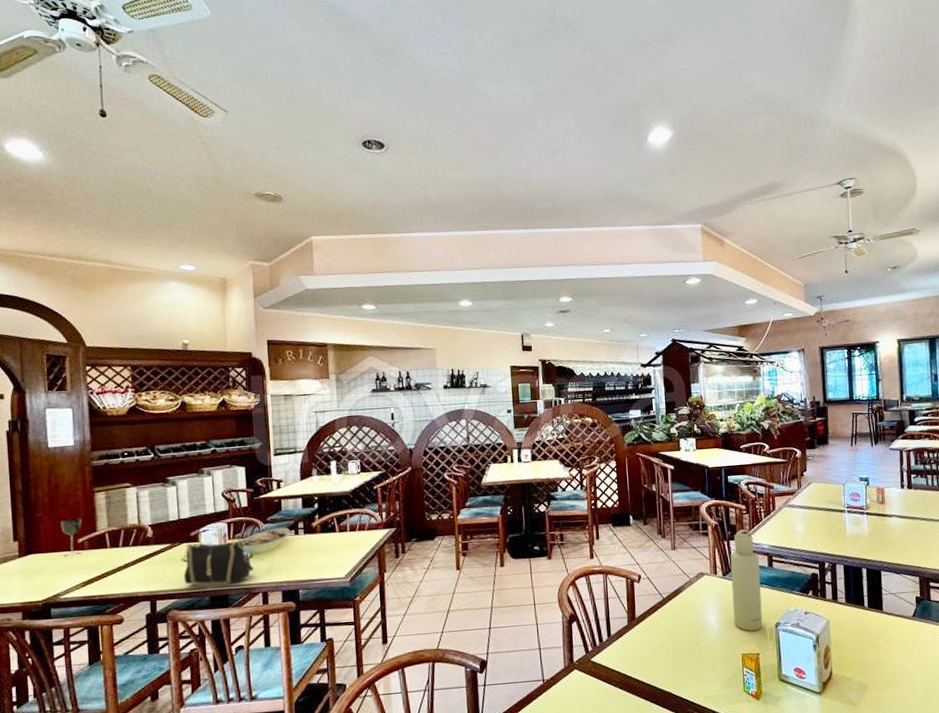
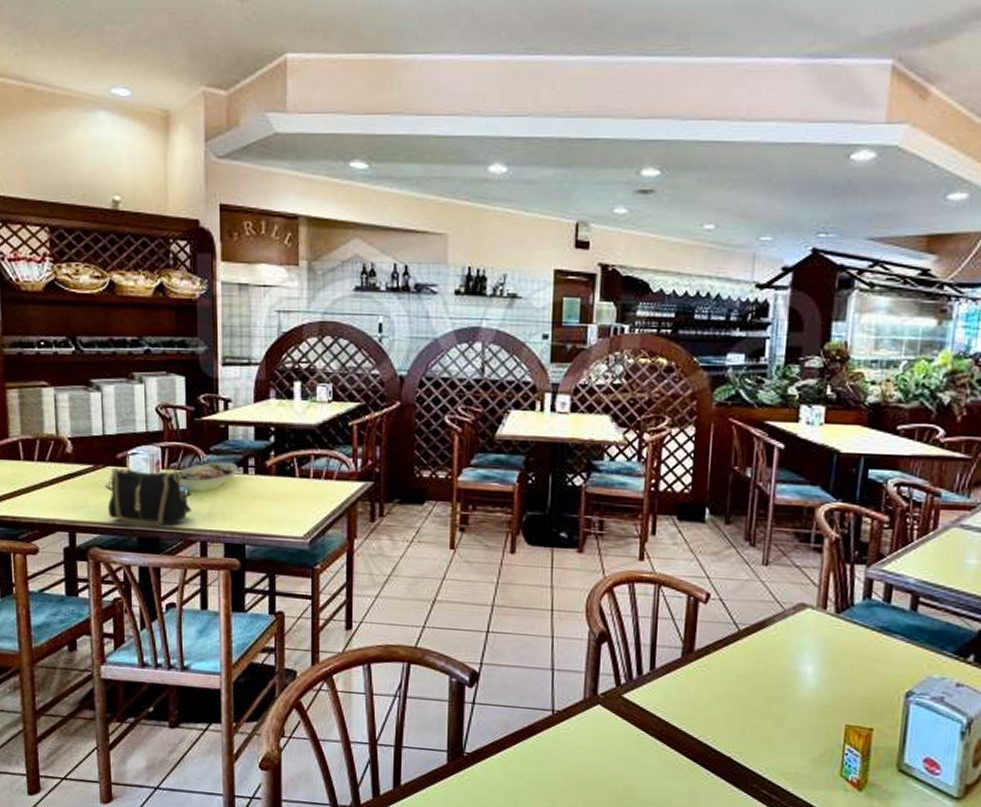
bottle: present [730,529,763,631] -> none [840,551,898,697]

